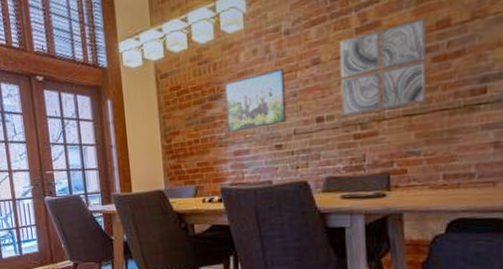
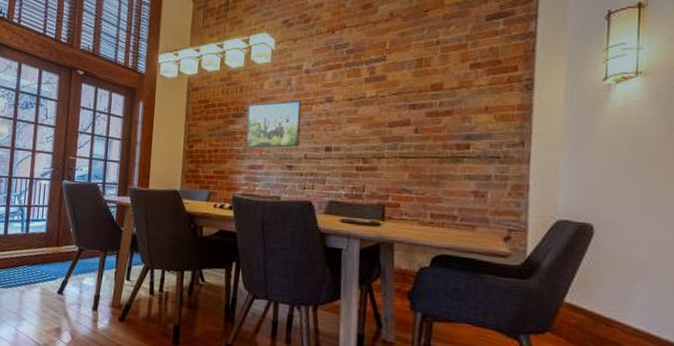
wall art: present [339,16,426,117] -> none [347,78,423,150]

